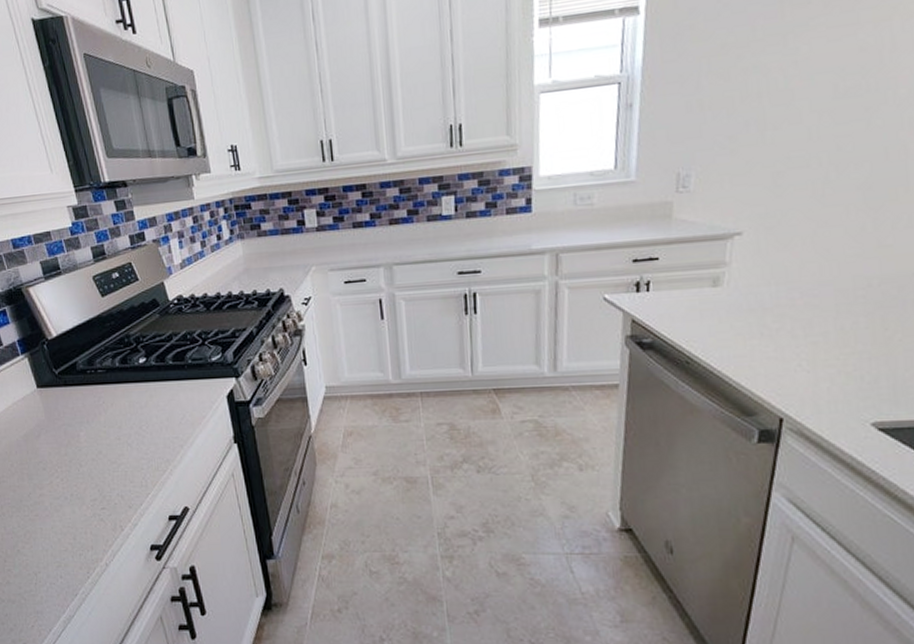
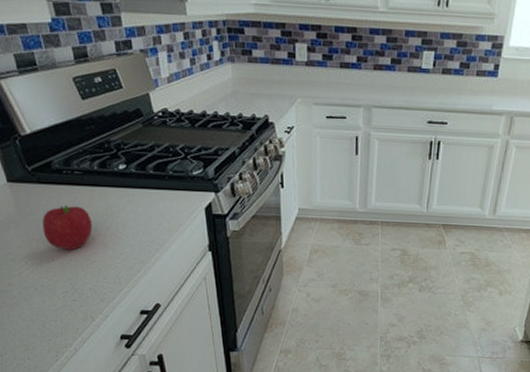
fruit: none [70,406,117,454] -> present [42,204,92,251]

